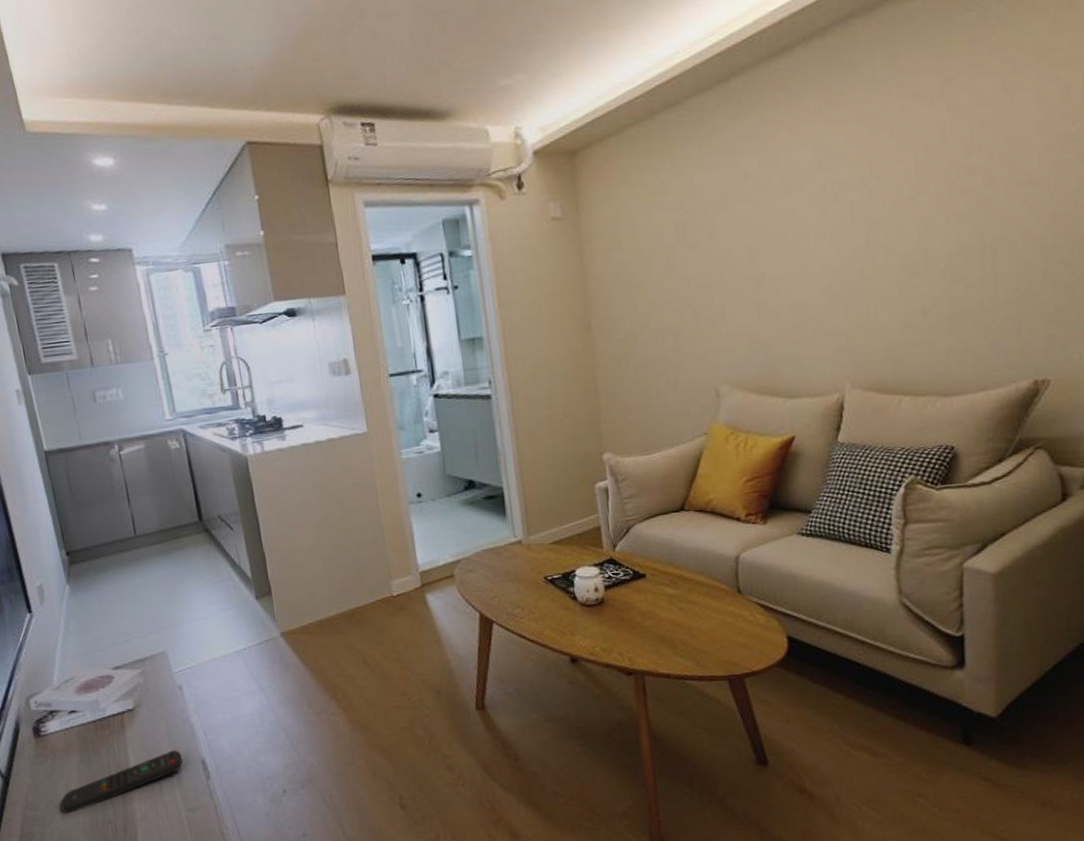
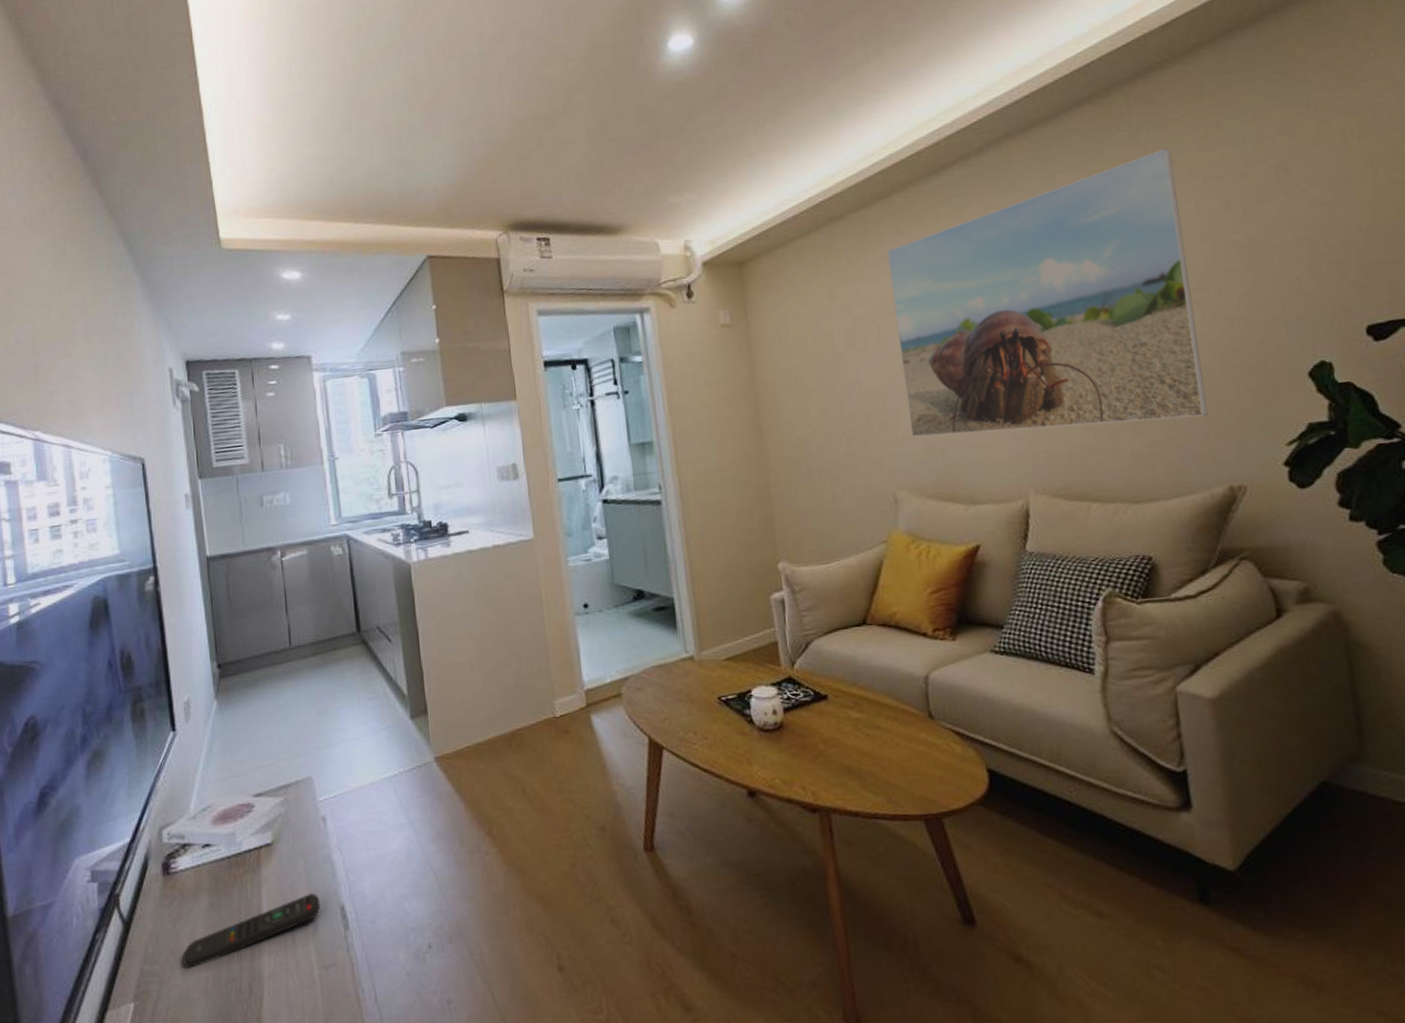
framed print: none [722,30,1023,333] -> present [887,147,1208,438]

